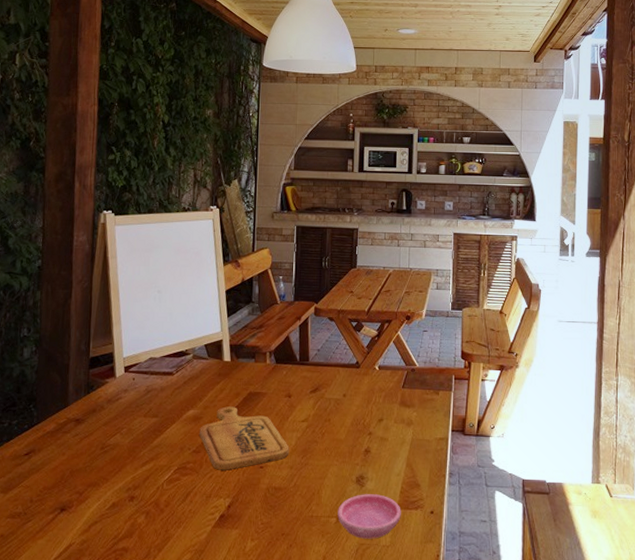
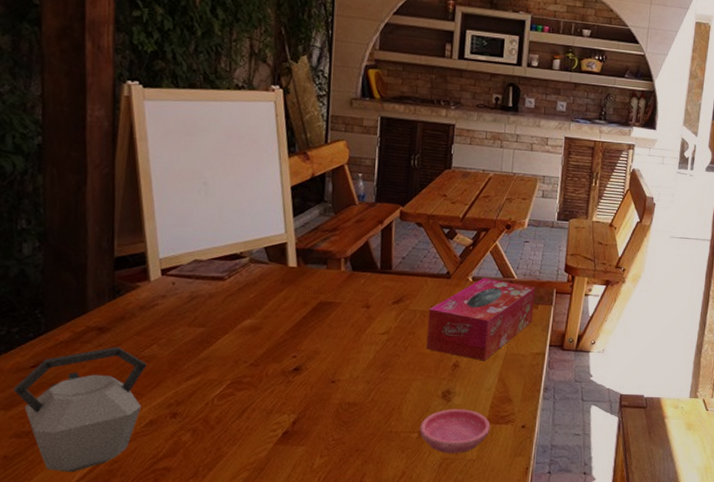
kettle: none [11,436,112,551] -> present [14,347,147,473]
cutting board: present [200,406,289,470] -> none [258,316,367,385]
tissue box: none [340,366,435,447] -> present [426,277,535,361]

